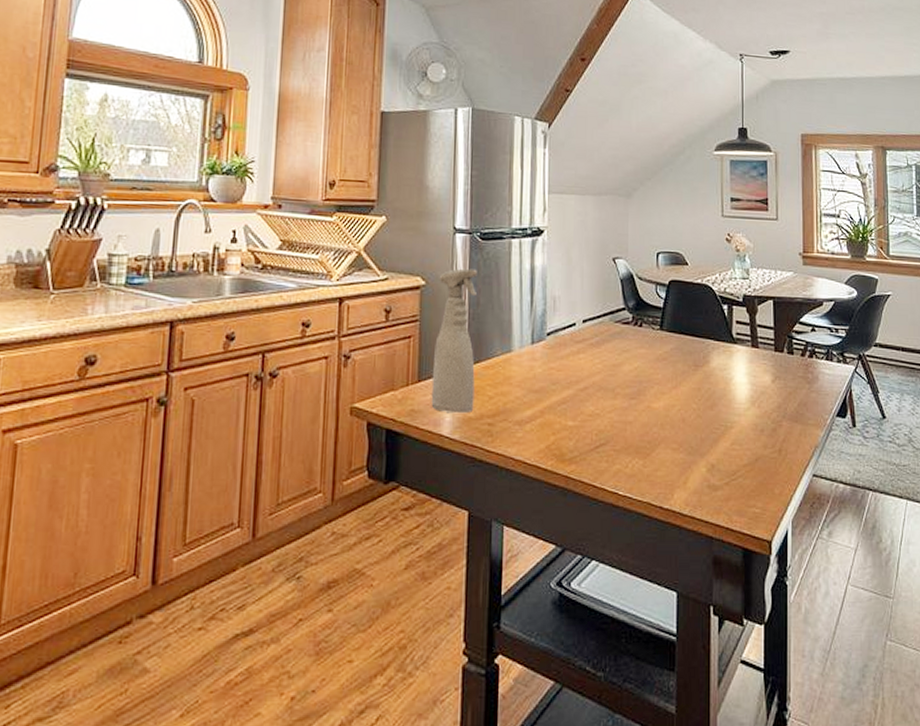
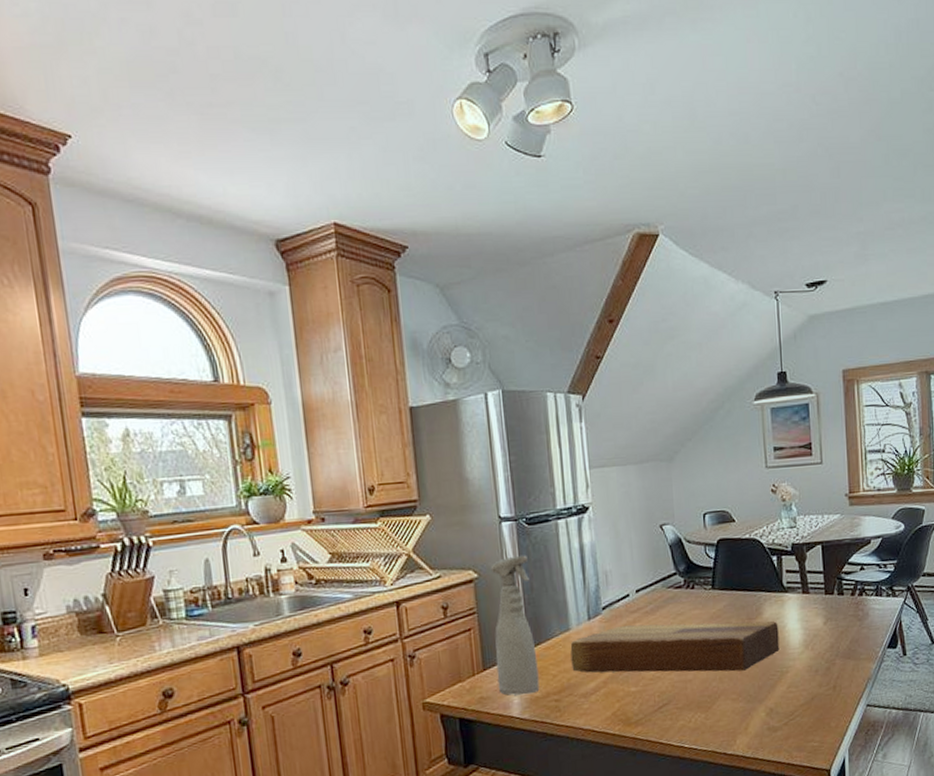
cutting board: none [509,354,725,420] -> present [570,621,780,673]

